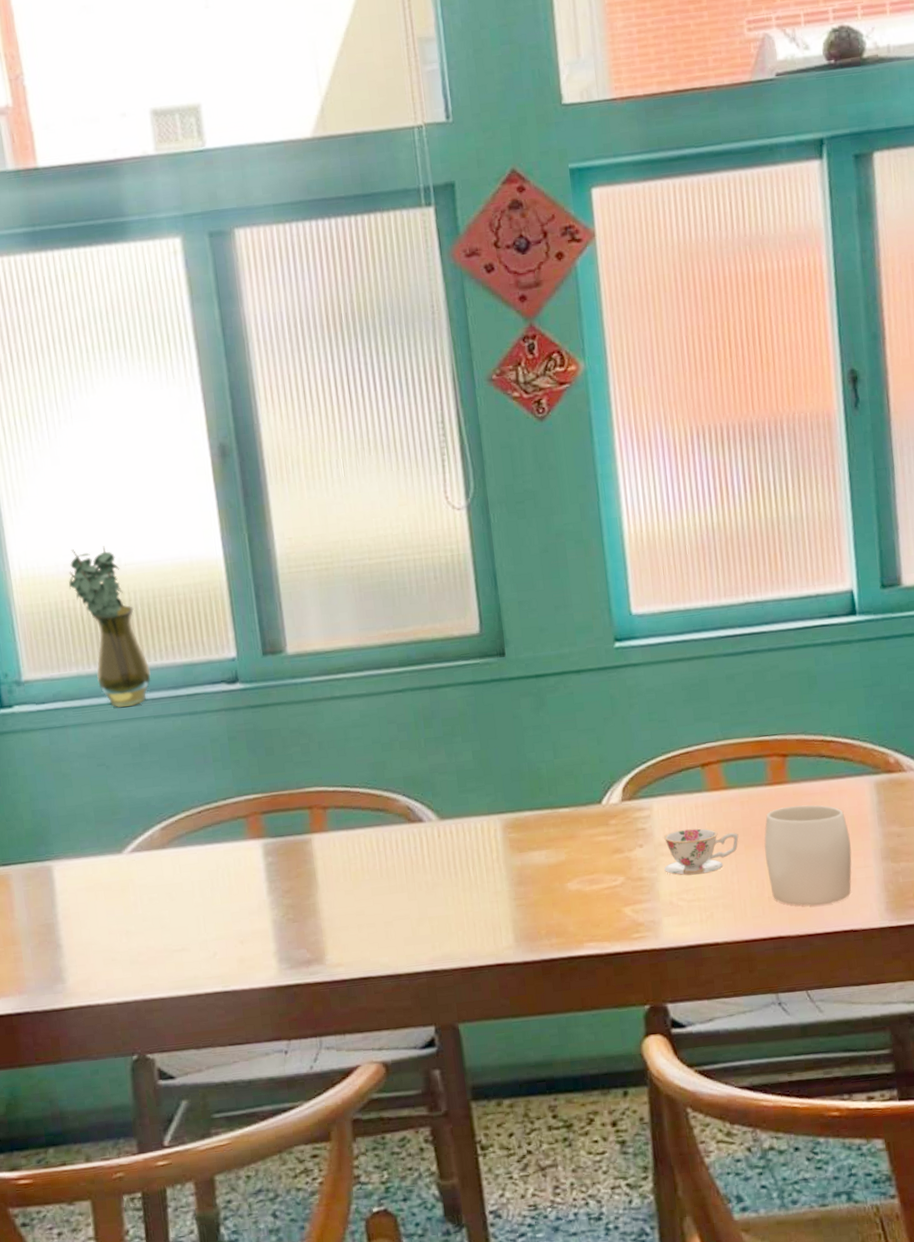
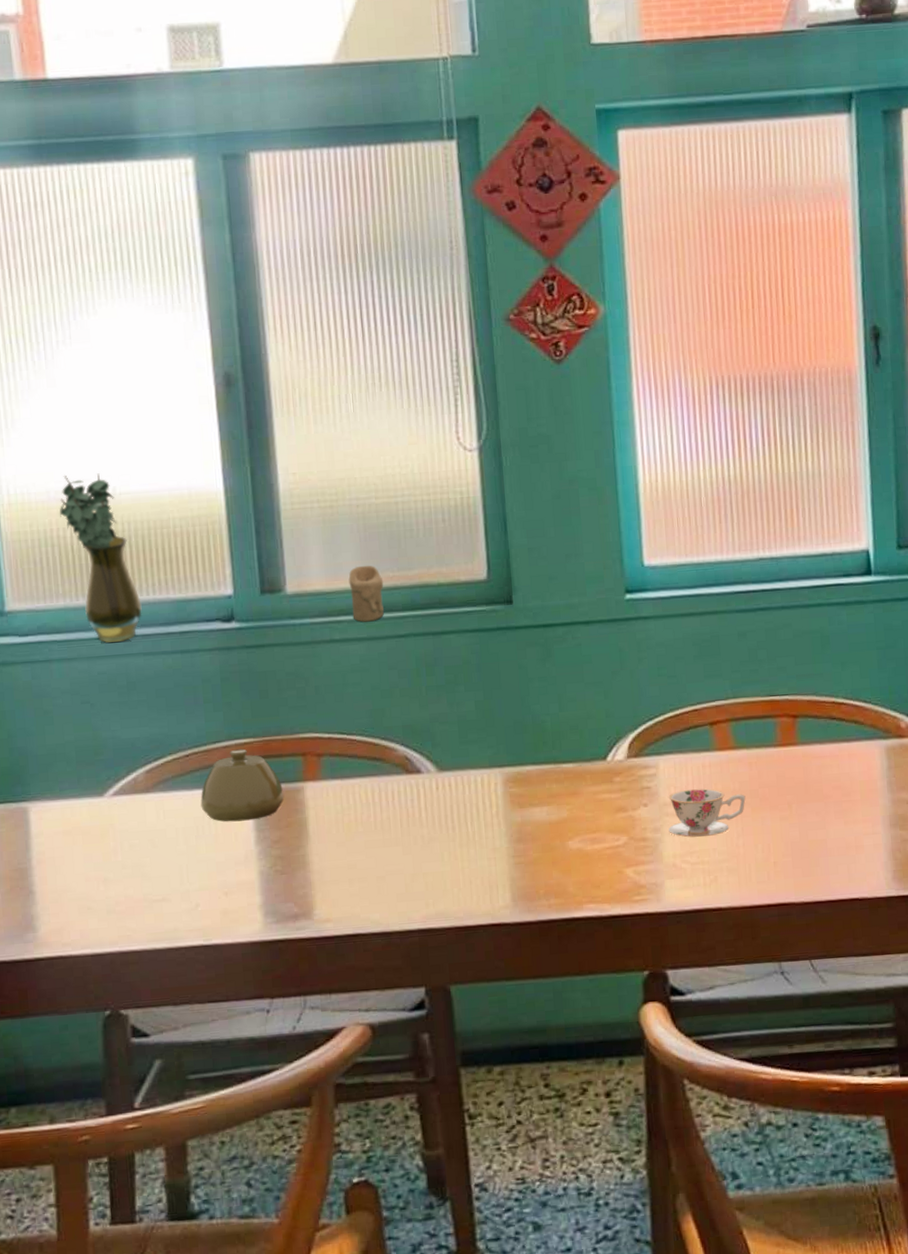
sugar bowl: none [213,804,294,874] -> present [200,748,285,822]
candle: none [346,623,382,679] -> present [348,565,384,623]
mug: present [763,805,852,906] -> none [771,768,860,872]

